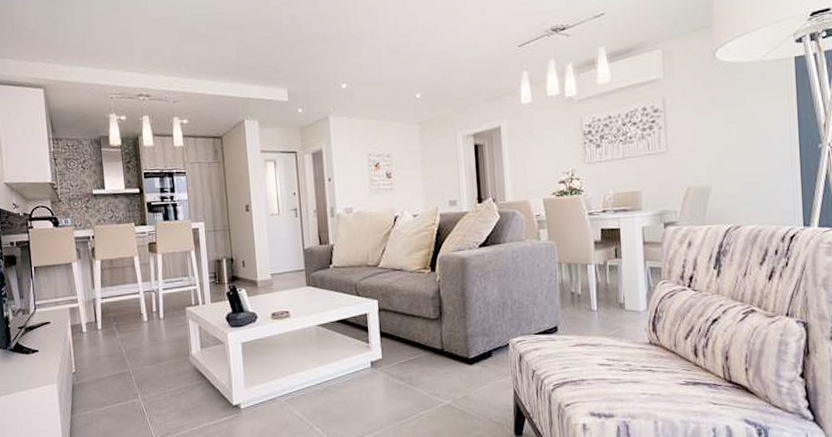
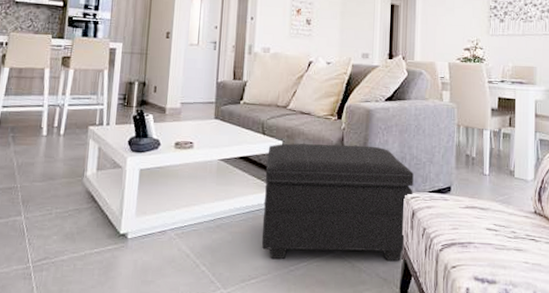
footstool: none [364,294,518,415] -> present [261,143,414,262]

